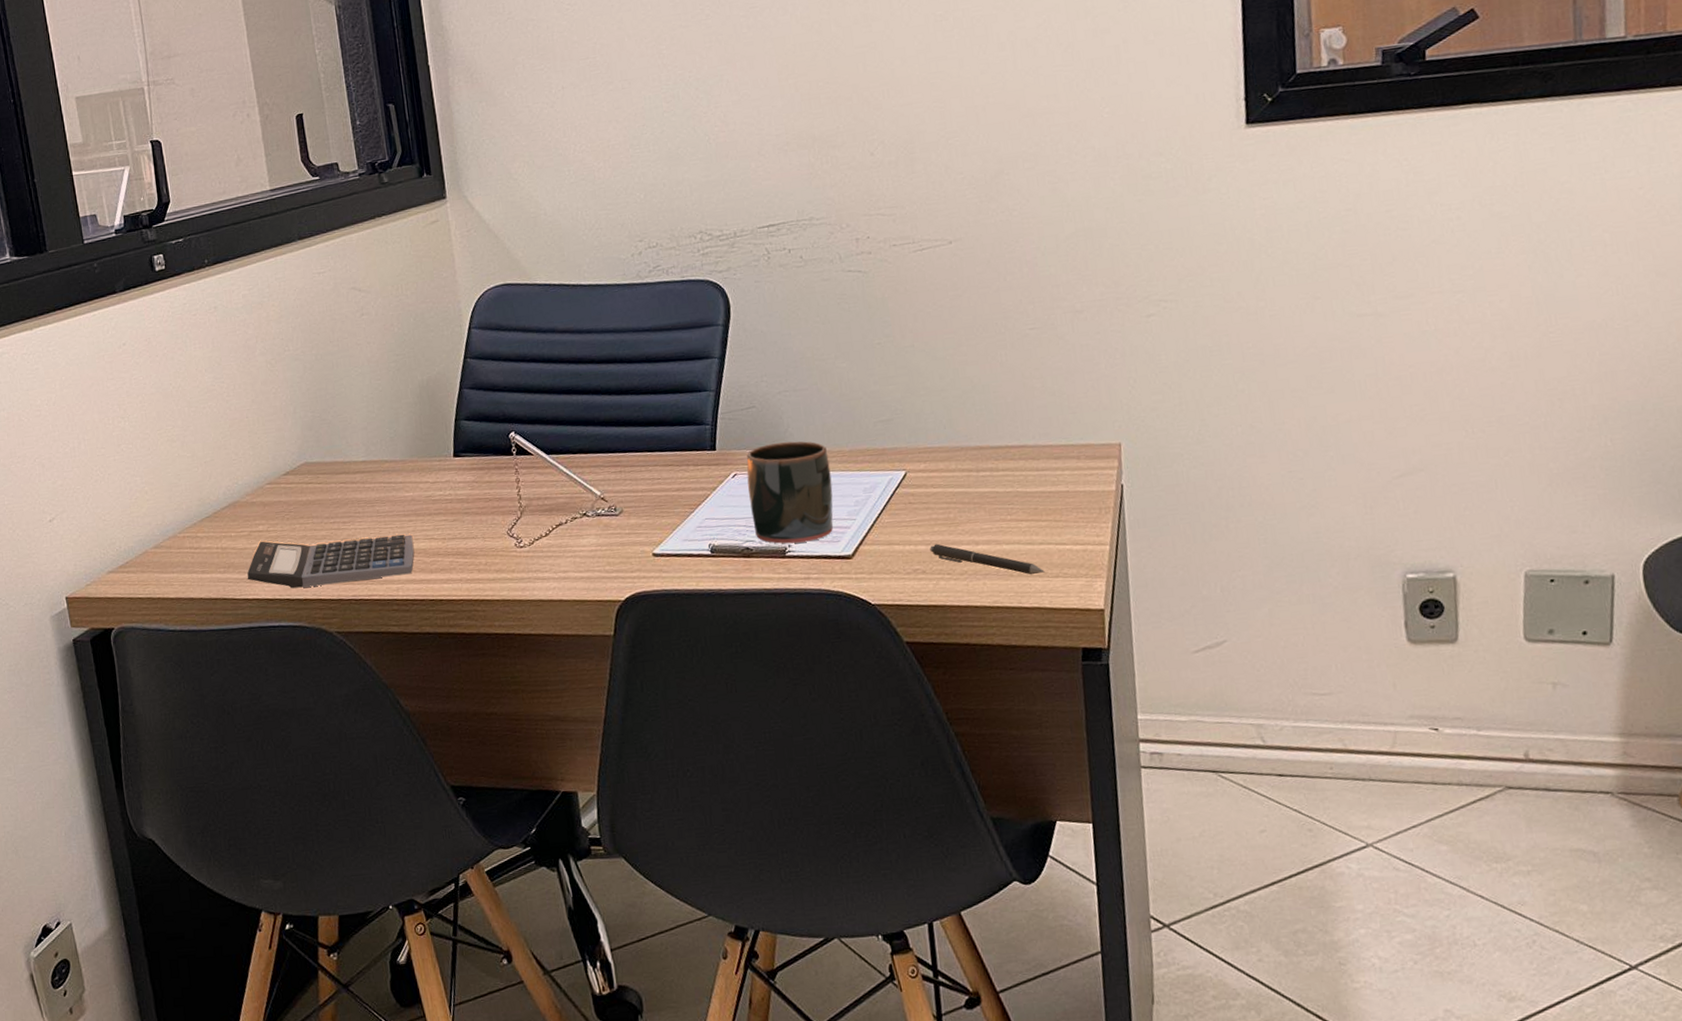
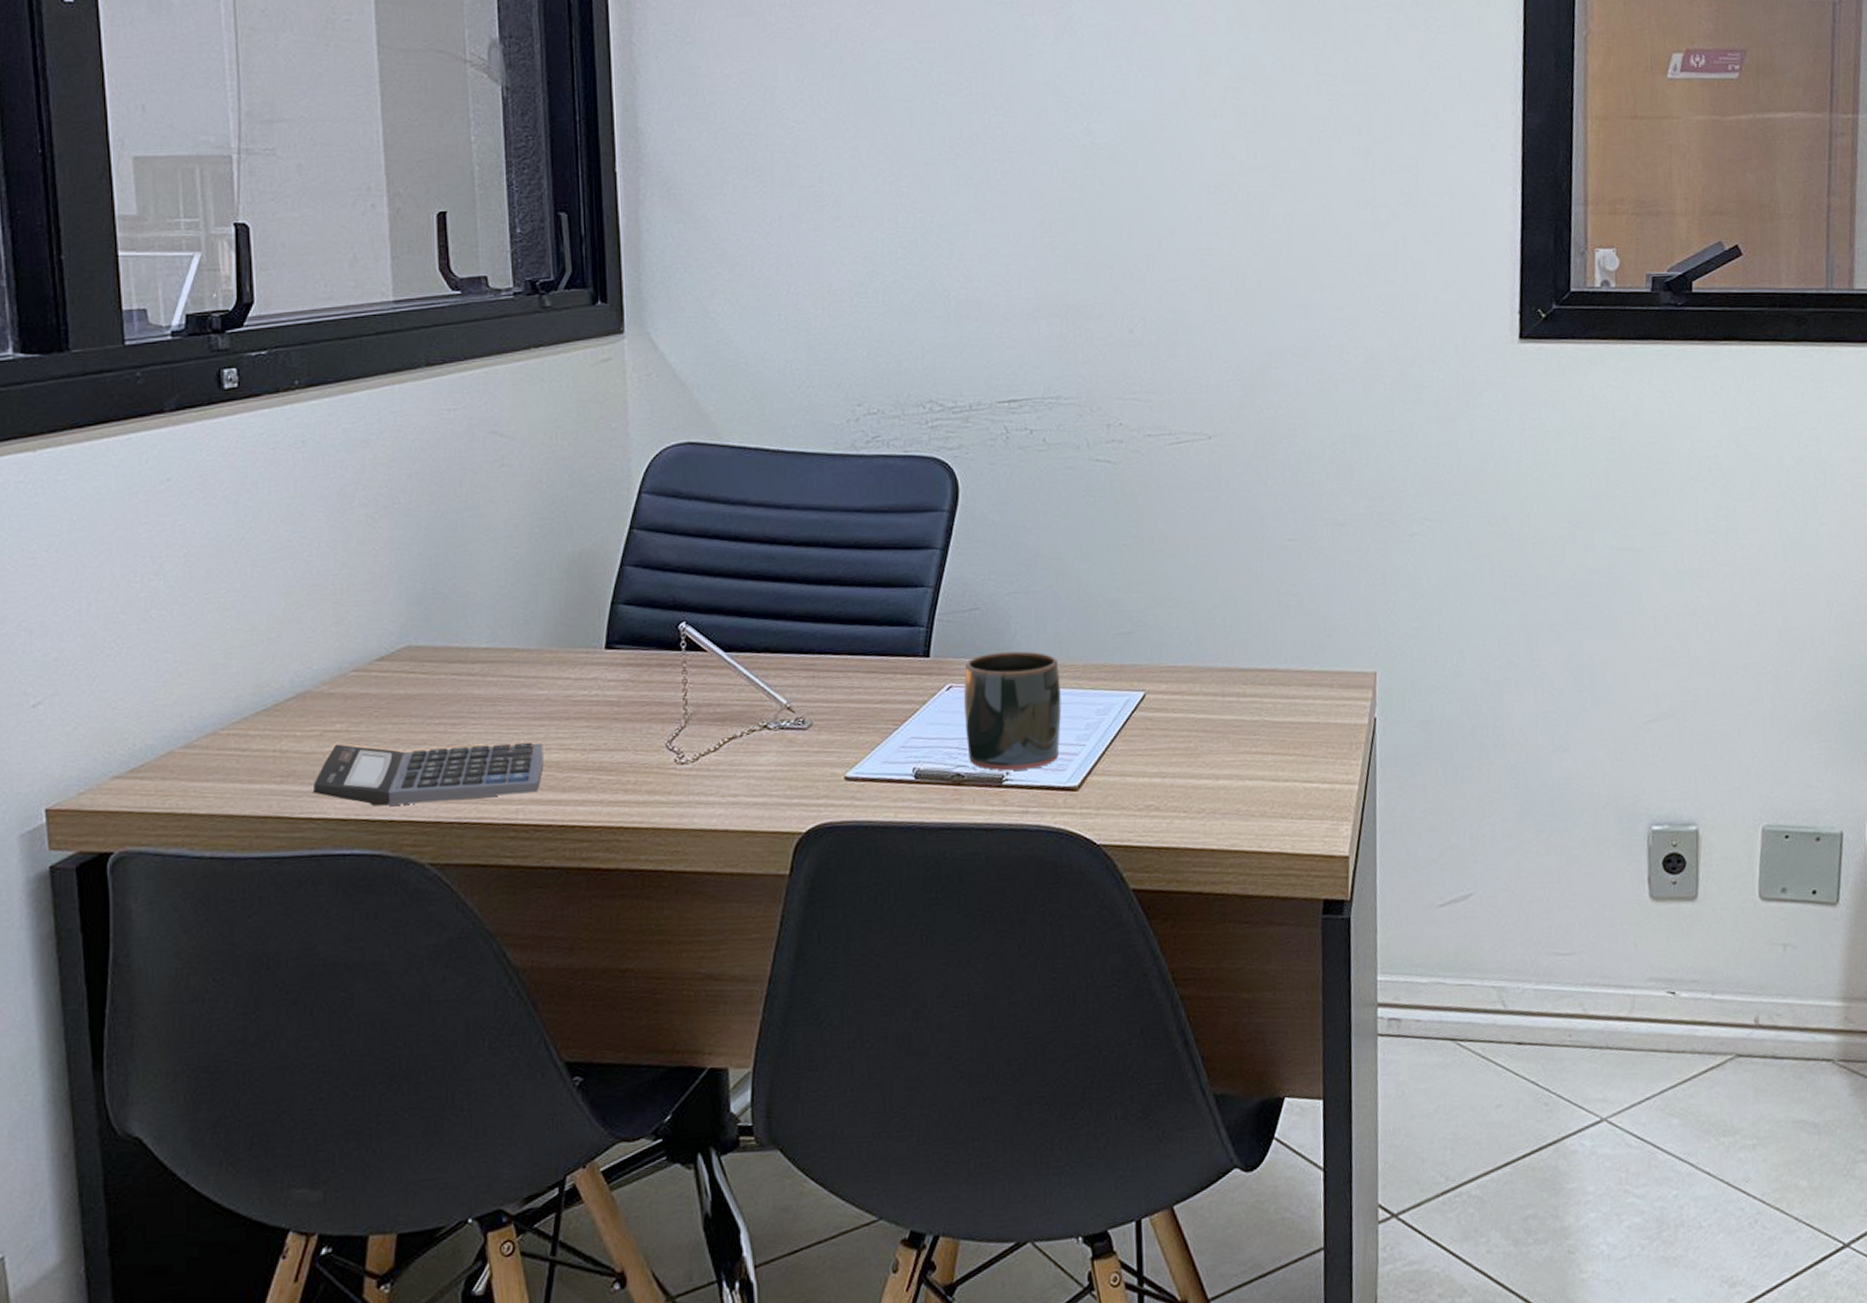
pen: present [930,543,1046,575] -> none [1166,776,1290,816]

